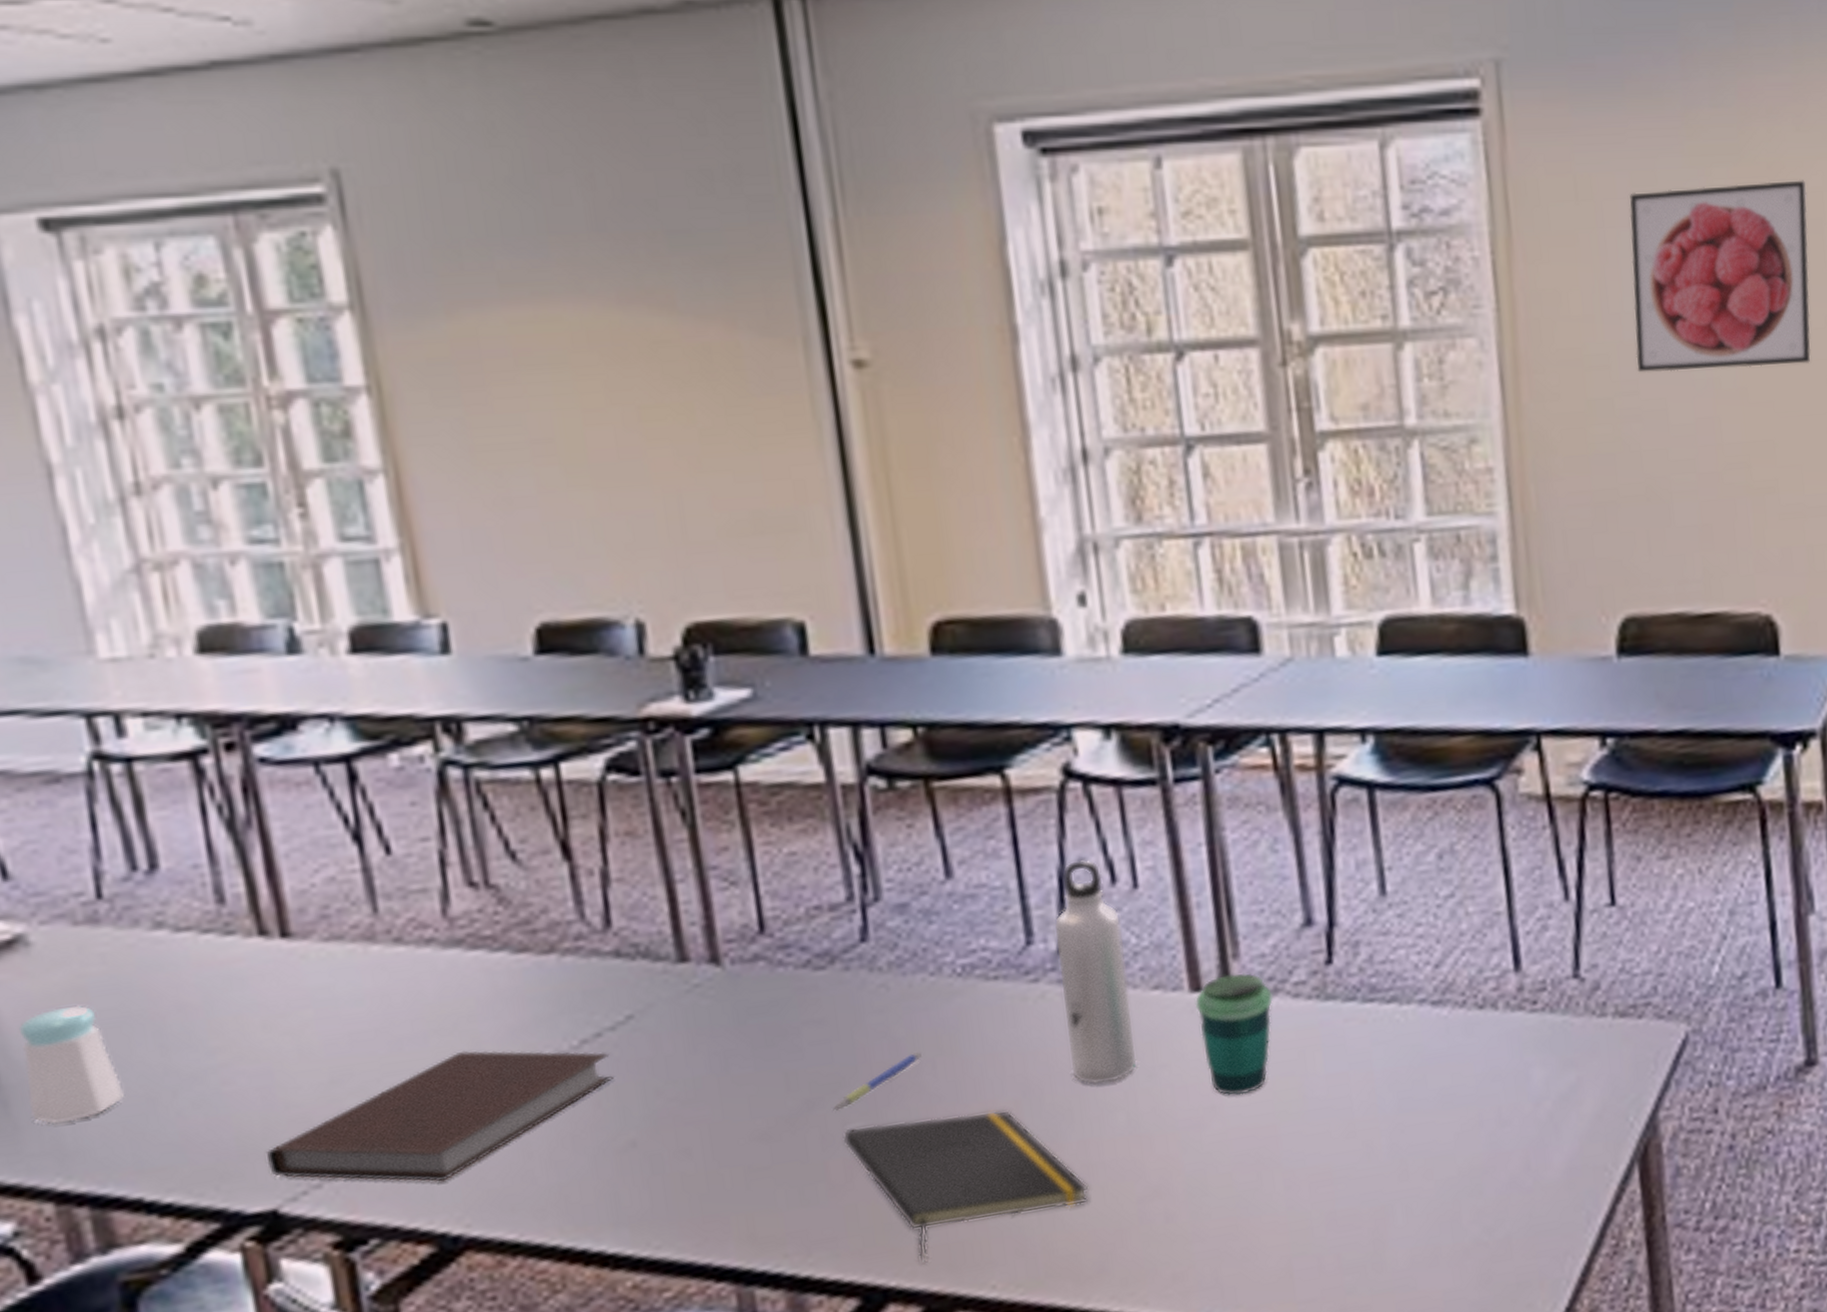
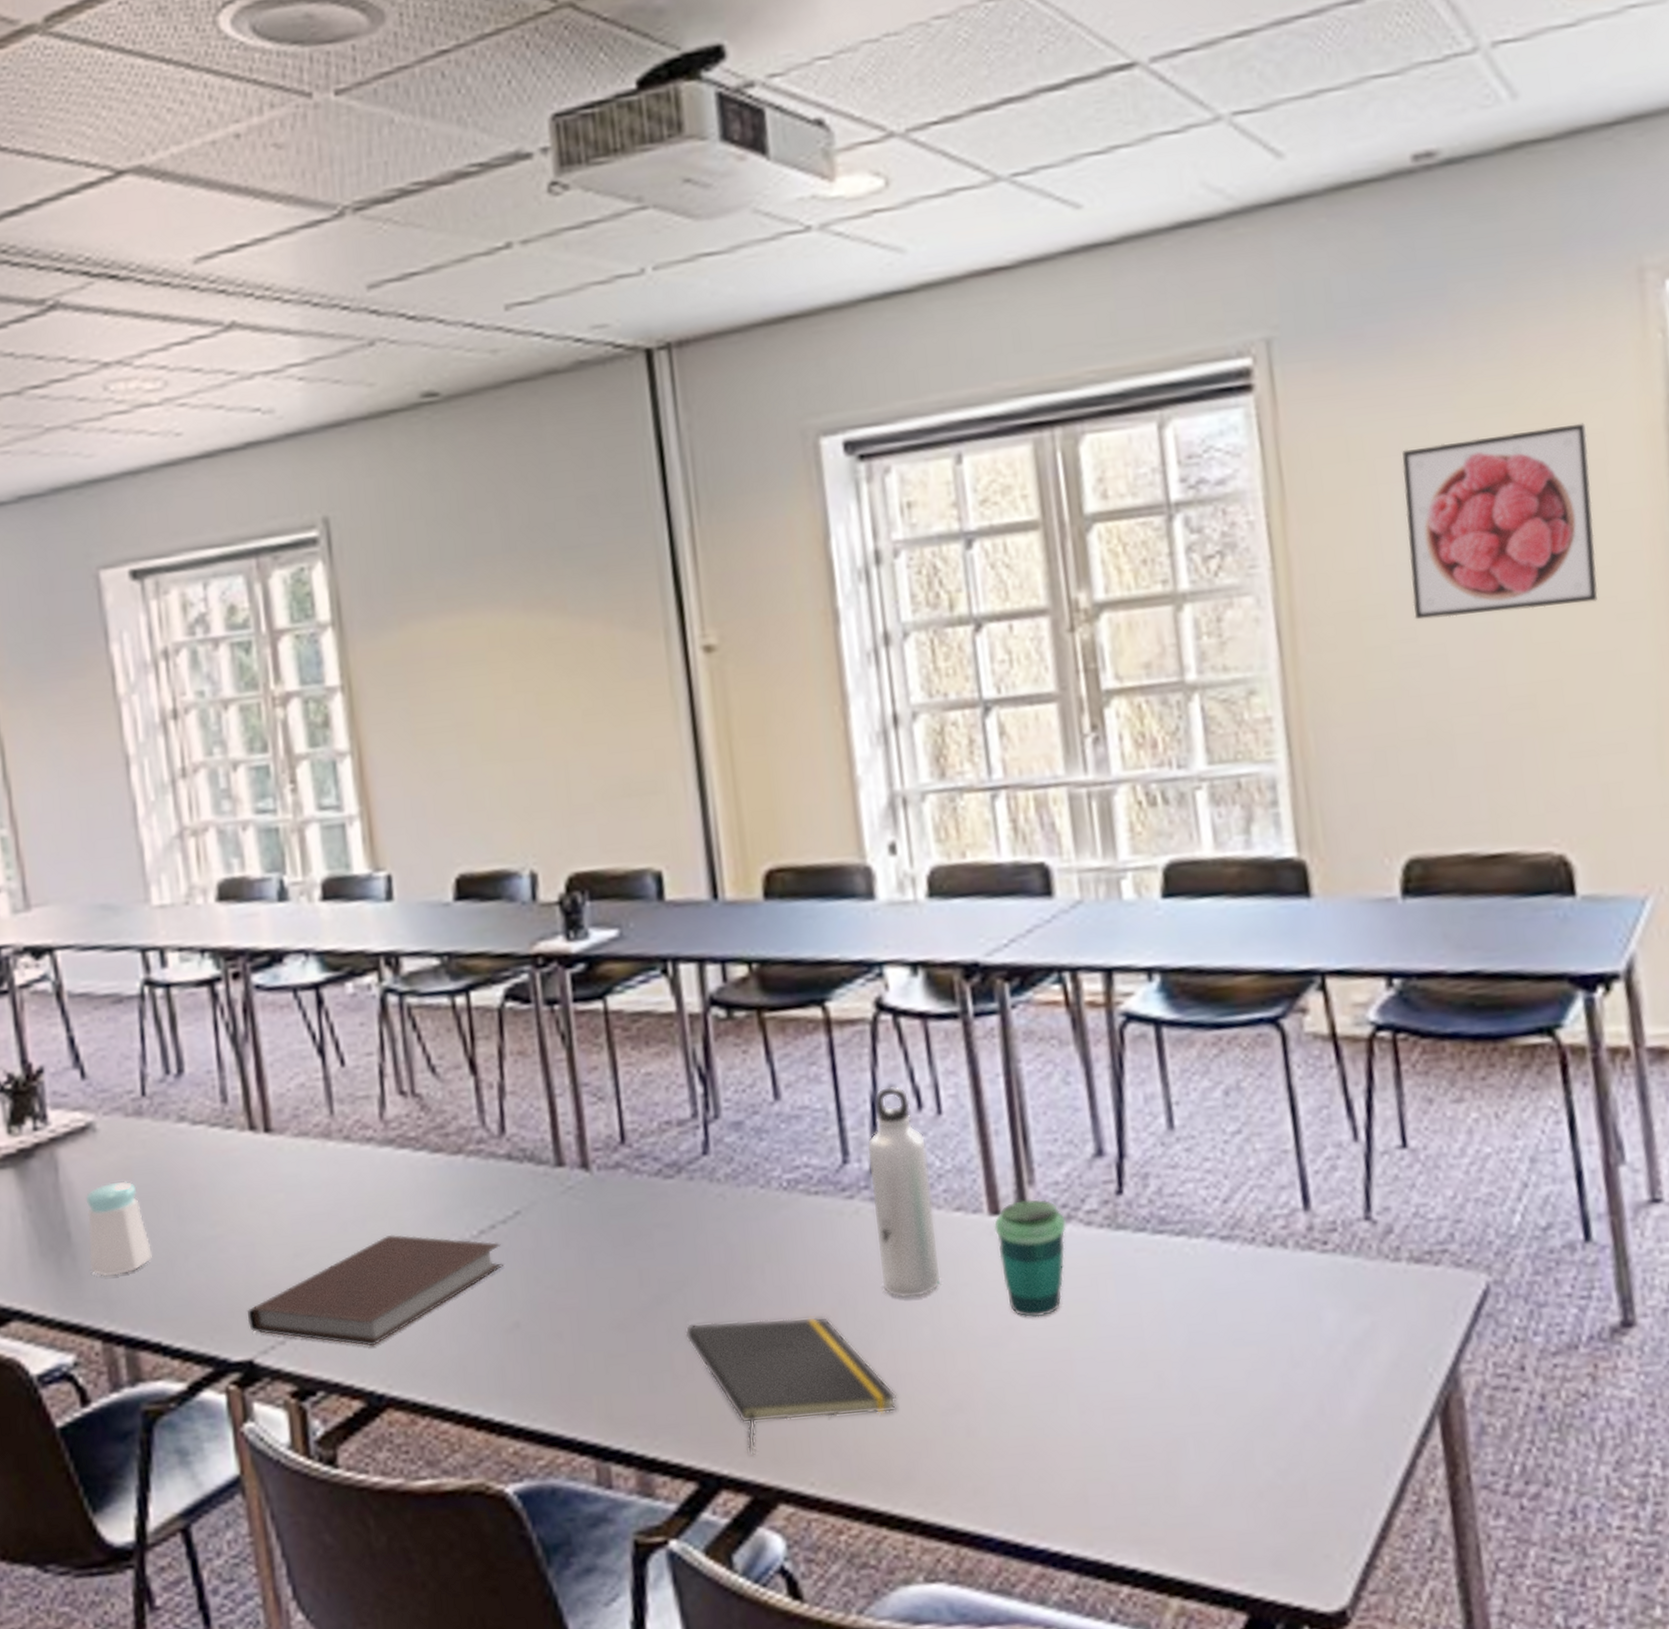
pen: present [833,1051,922,1111] -> none [678,1257,752,1307]

